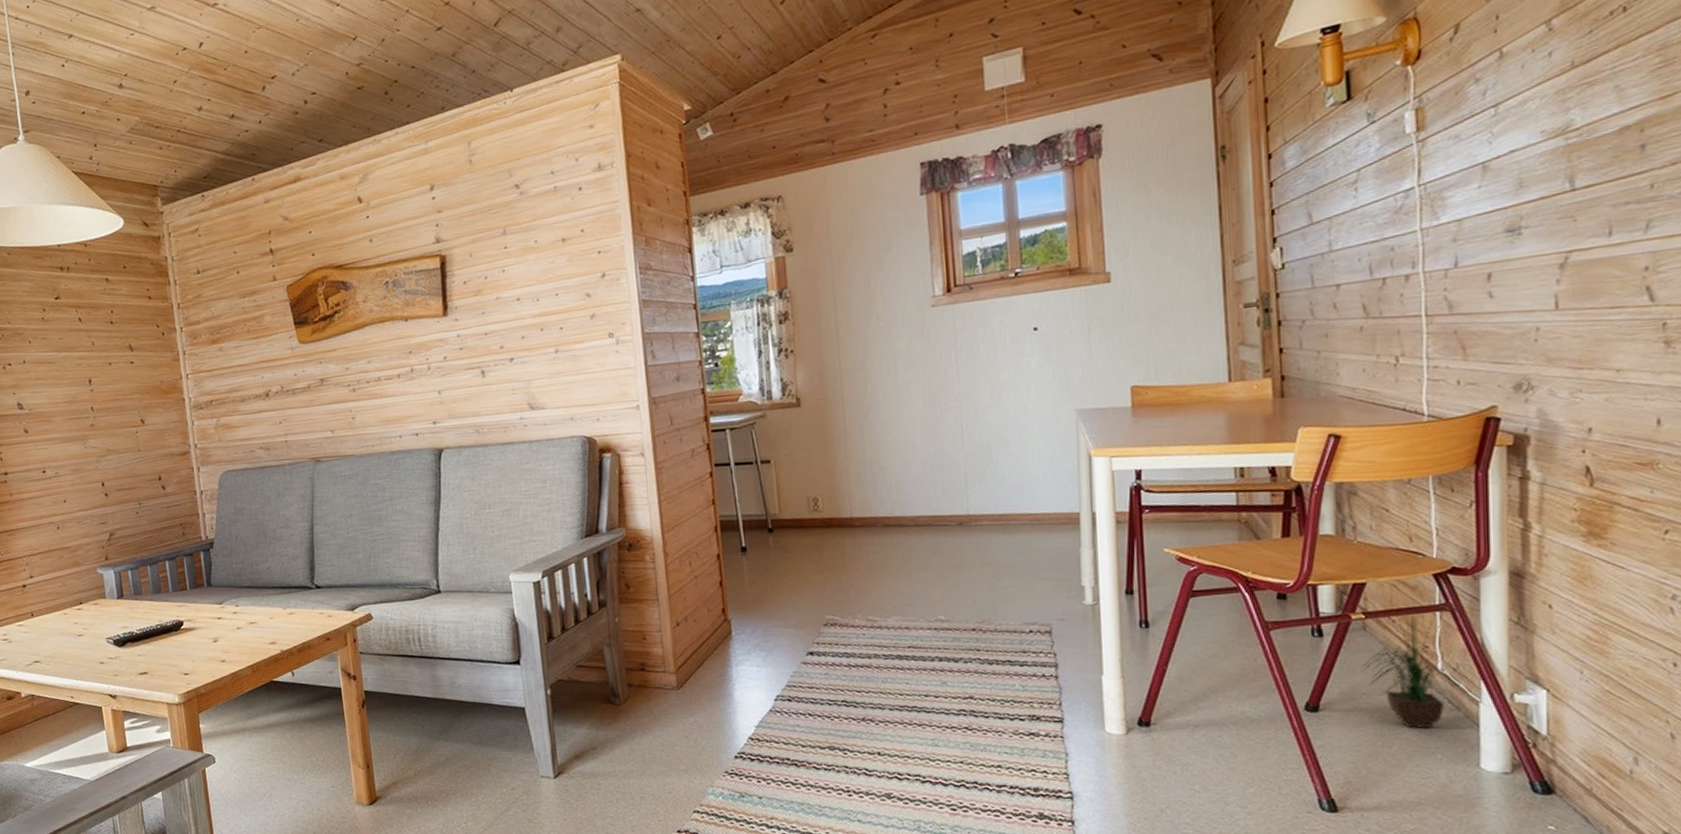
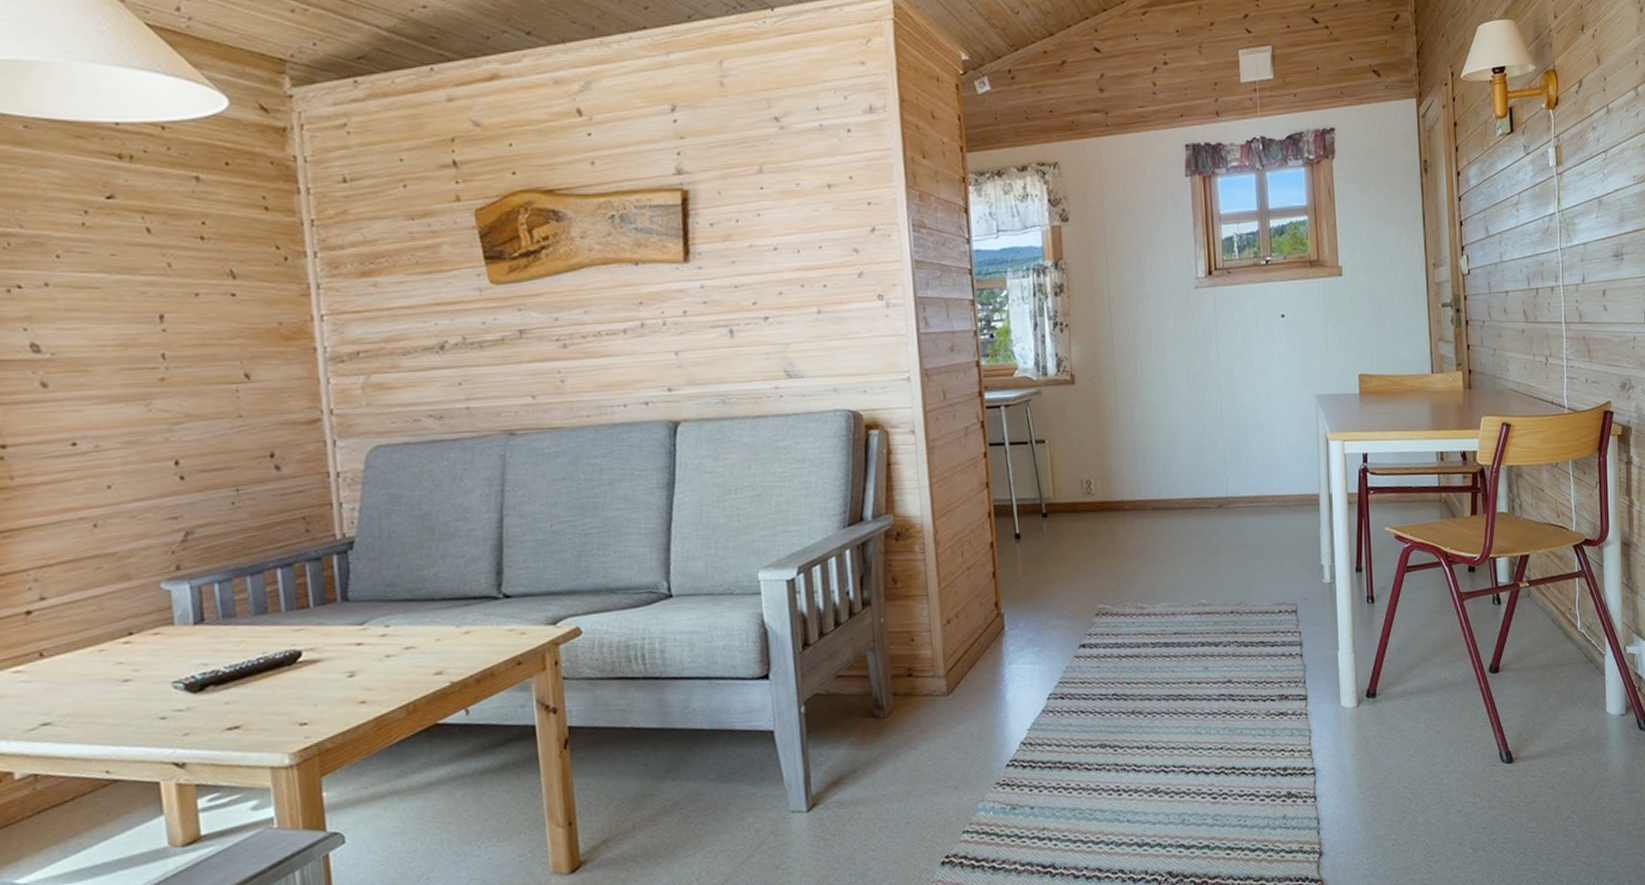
potted plant: present [1361,611,1464,729] -> none [1527,578,1595,682]

